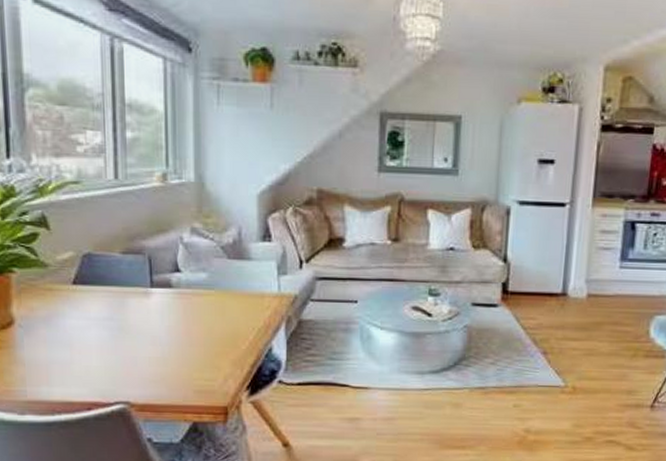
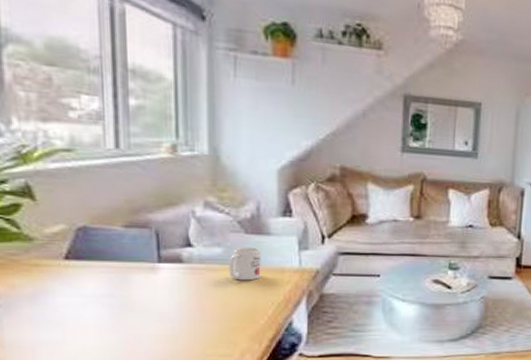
mug: none [213,272,243,306] -> present [229,247,261,281]

